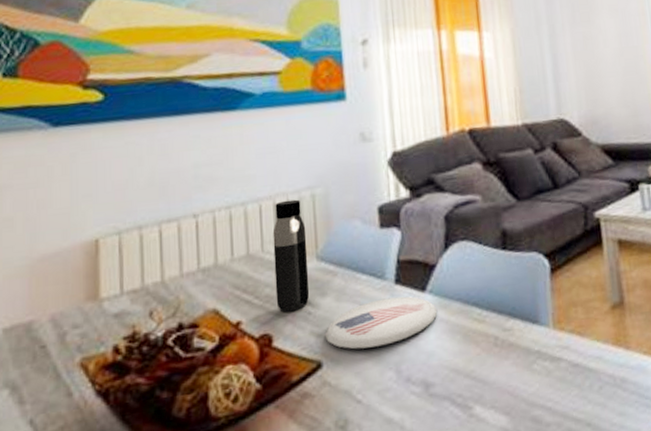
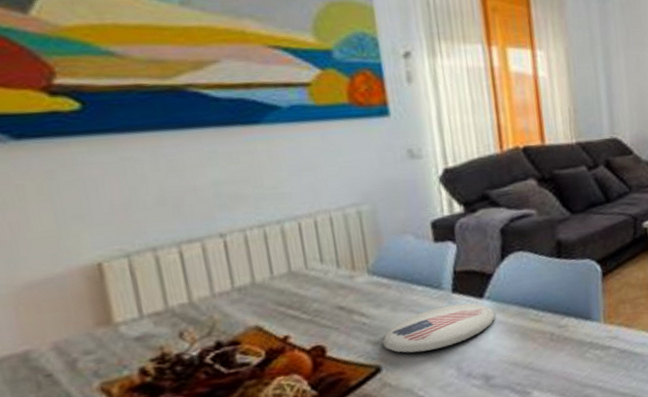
water bottle: present [272,199,310,312] -> none [316,216,363,325]

